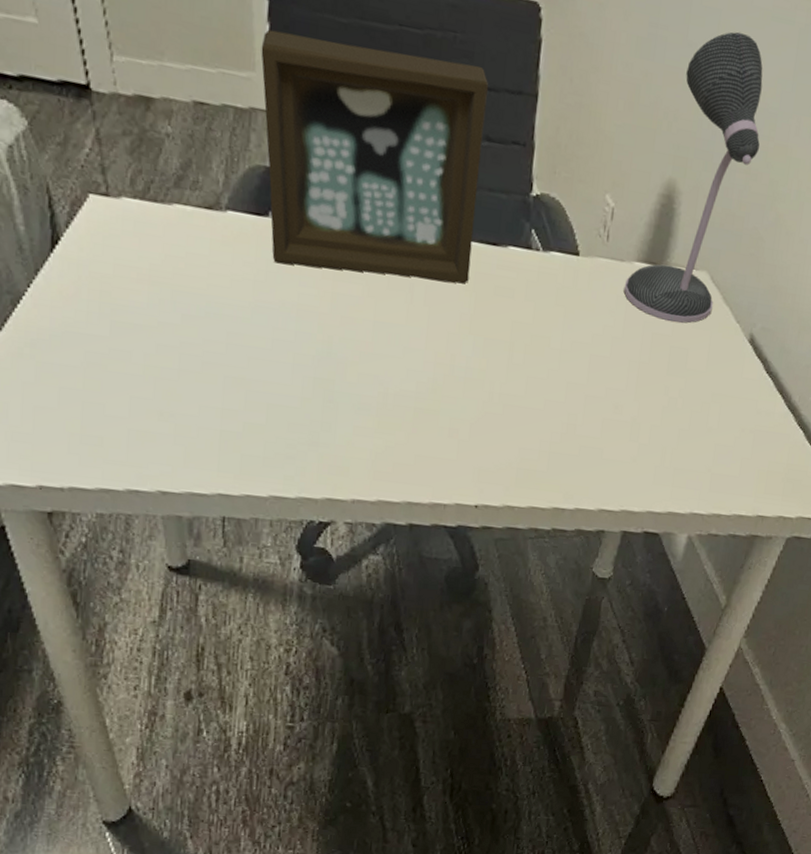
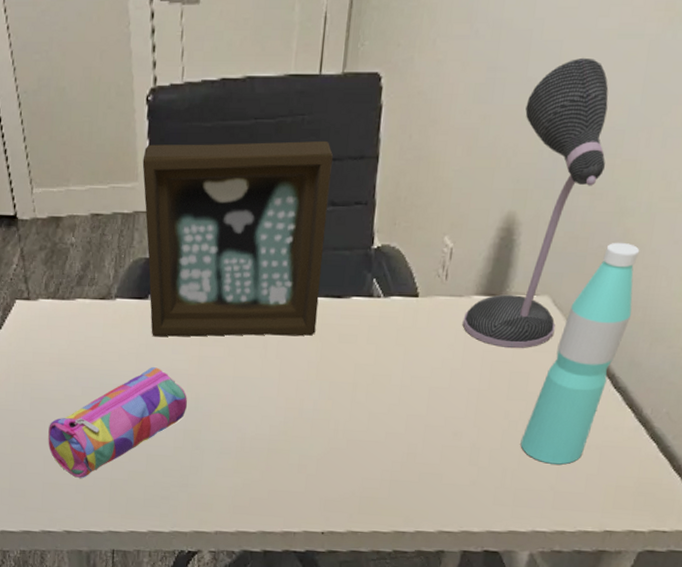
pencil case: none [135,299,319,427] -> present [48,367,188,478]
water bottle: none [679,226,790,447] -> present [520,242,640,465]

